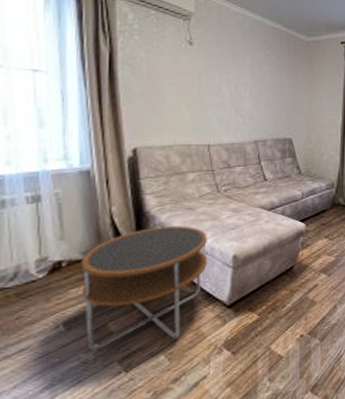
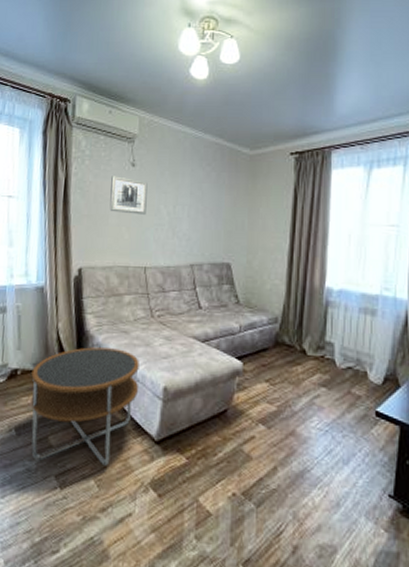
wall art: none [166,53,207,94] -> present [109,176,148,215]

